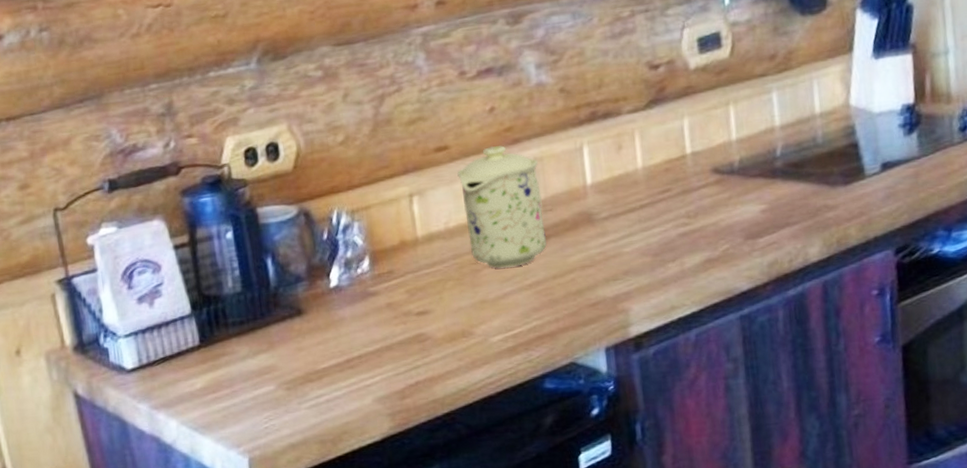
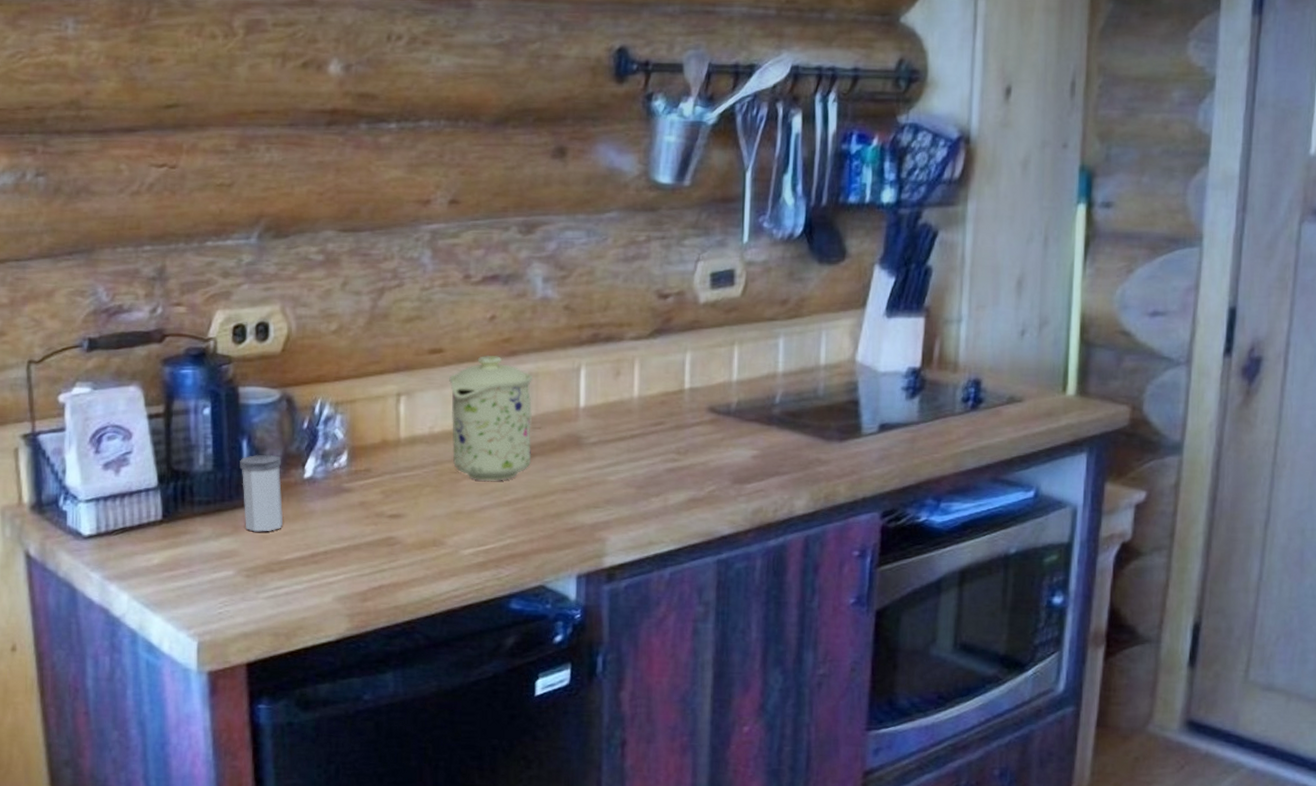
salt shaker: none [267,269,315,345] -> present [240,455,283,532]

